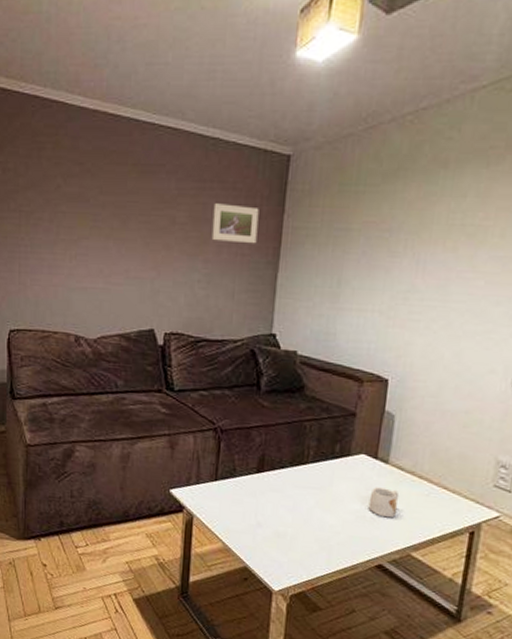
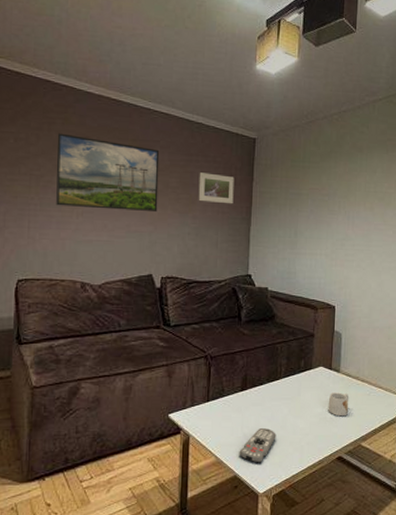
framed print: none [47,160,165,253] -> present [56,133,160,211]
remote control: none [251,517,299,558] -> present [239,427,276,463]

